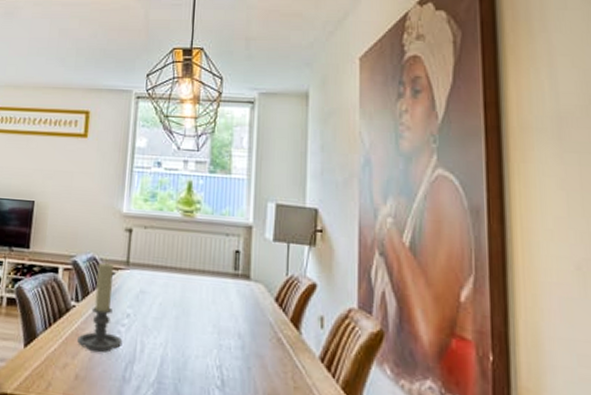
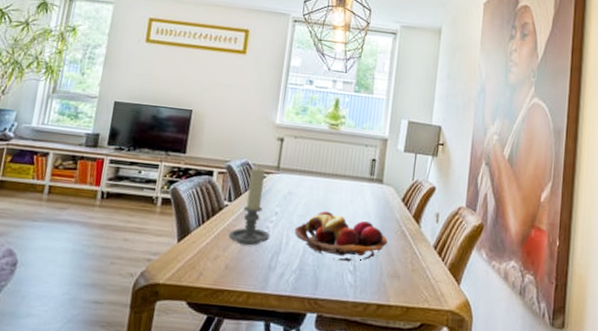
fruit basket: none [149,313,261,376] -> present [294,211,388,262]

